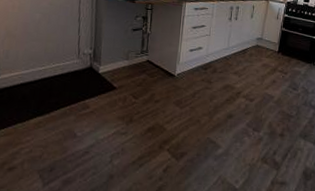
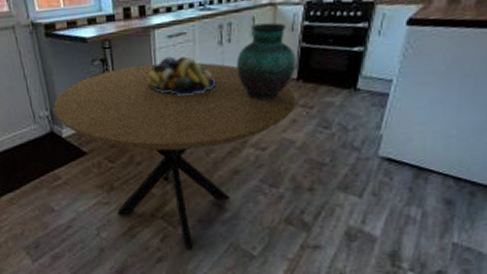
dining table: none [96,25,276,181] -> present [53,62,296,250]
fruit bowl: none [174,22,224,54] -> present [146,56,216,97]
vase: none [239,11,278,65] -> present [236,22,296,101]

